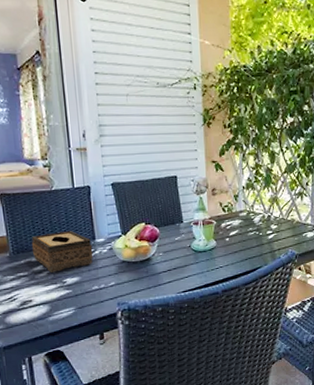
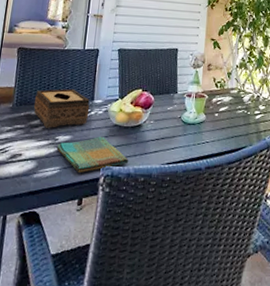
dish towel: none [66,274,144,310] -> present [56,137,129,172]

